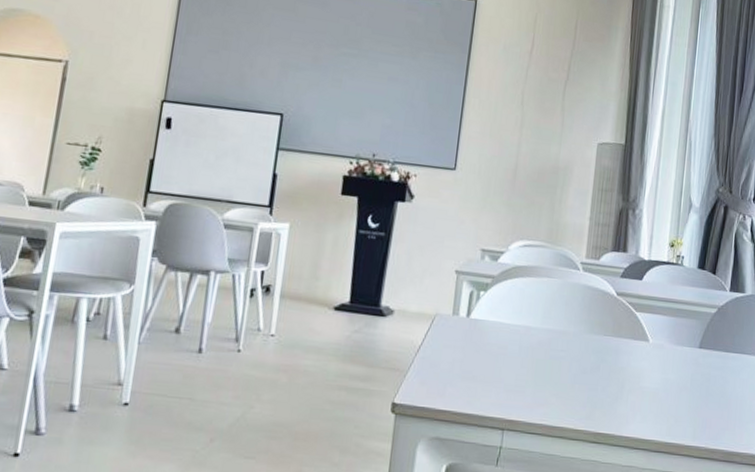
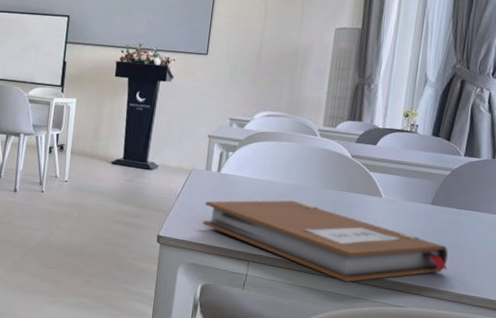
notebook: none [448,349,717,448] -> present [202,200,448,283]

